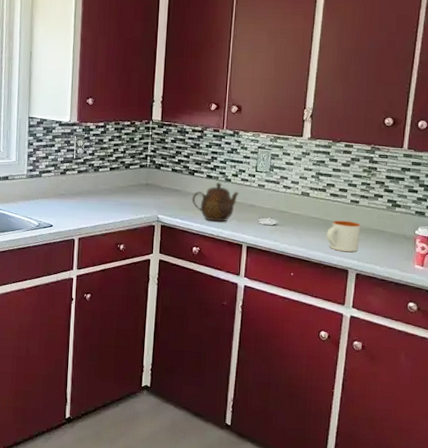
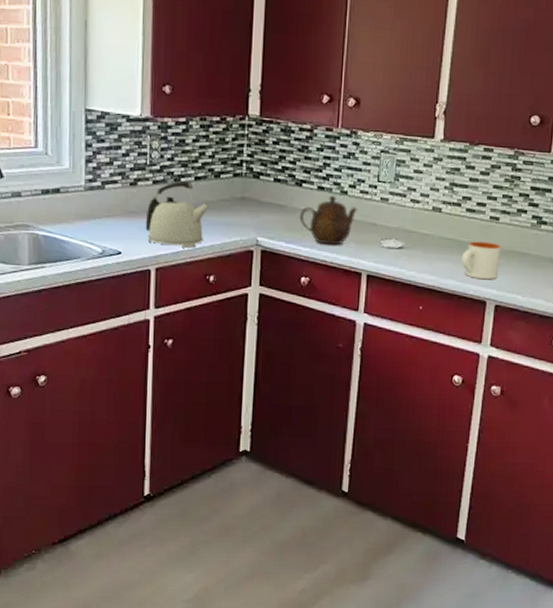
kettle: none [71,171,122,223] -> present [145,181,211,248]

